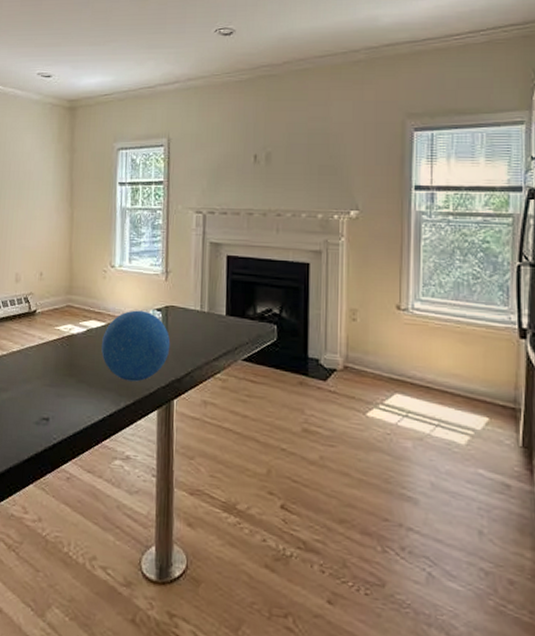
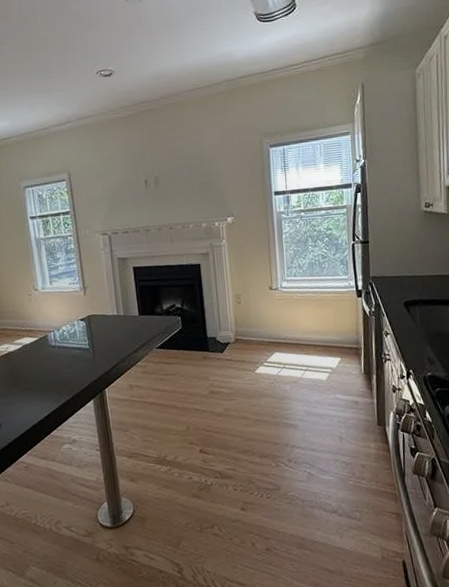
decorative ball: present [101,310,171,382] -> none [37,322,97,382]

